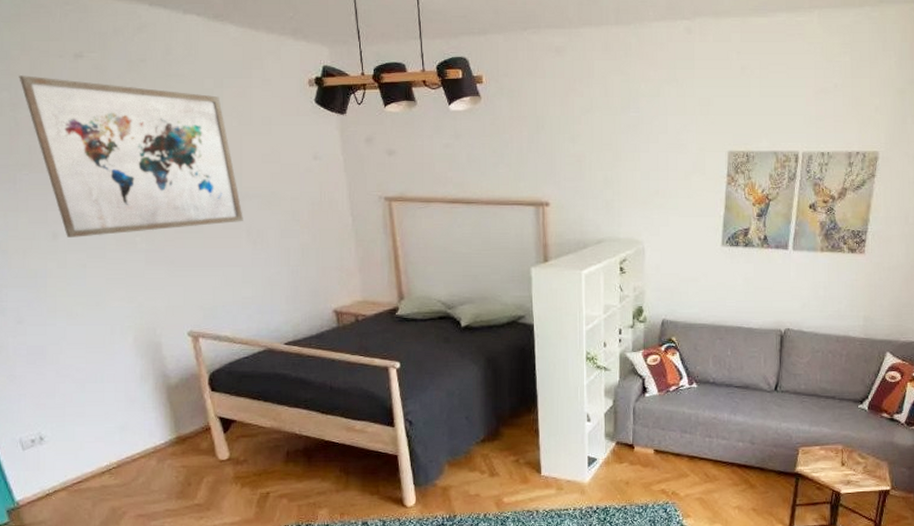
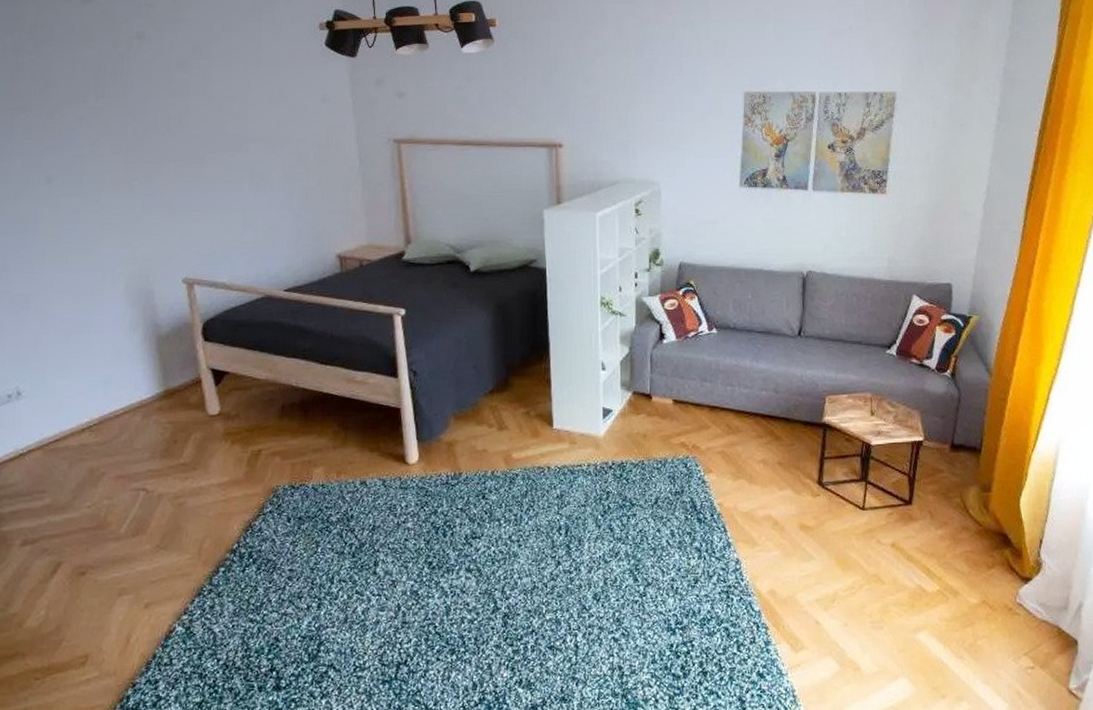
wall art: present [19,75,243,237] -> none [23,20,247,182]

